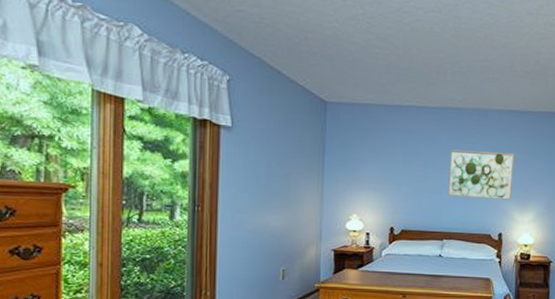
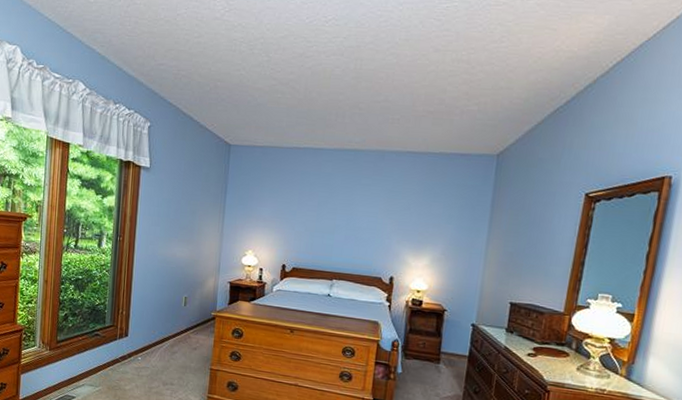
wall art: present [448,149,515,200] -> none [340,191,412,244]

